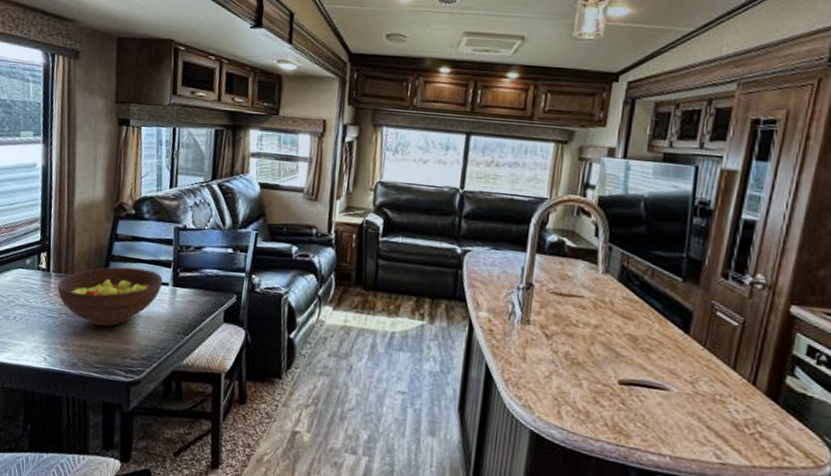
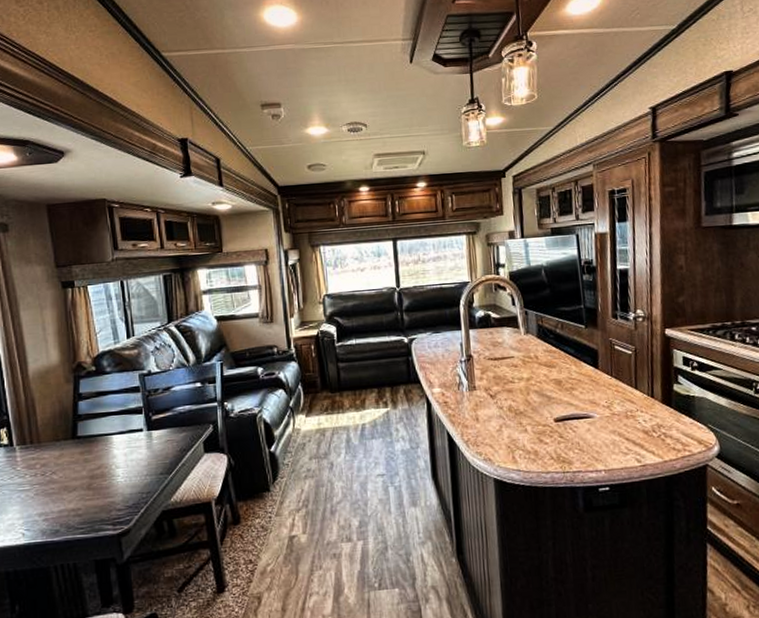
fruit bowl: present [57,266,163,327] -> none [25,420,136,488]

